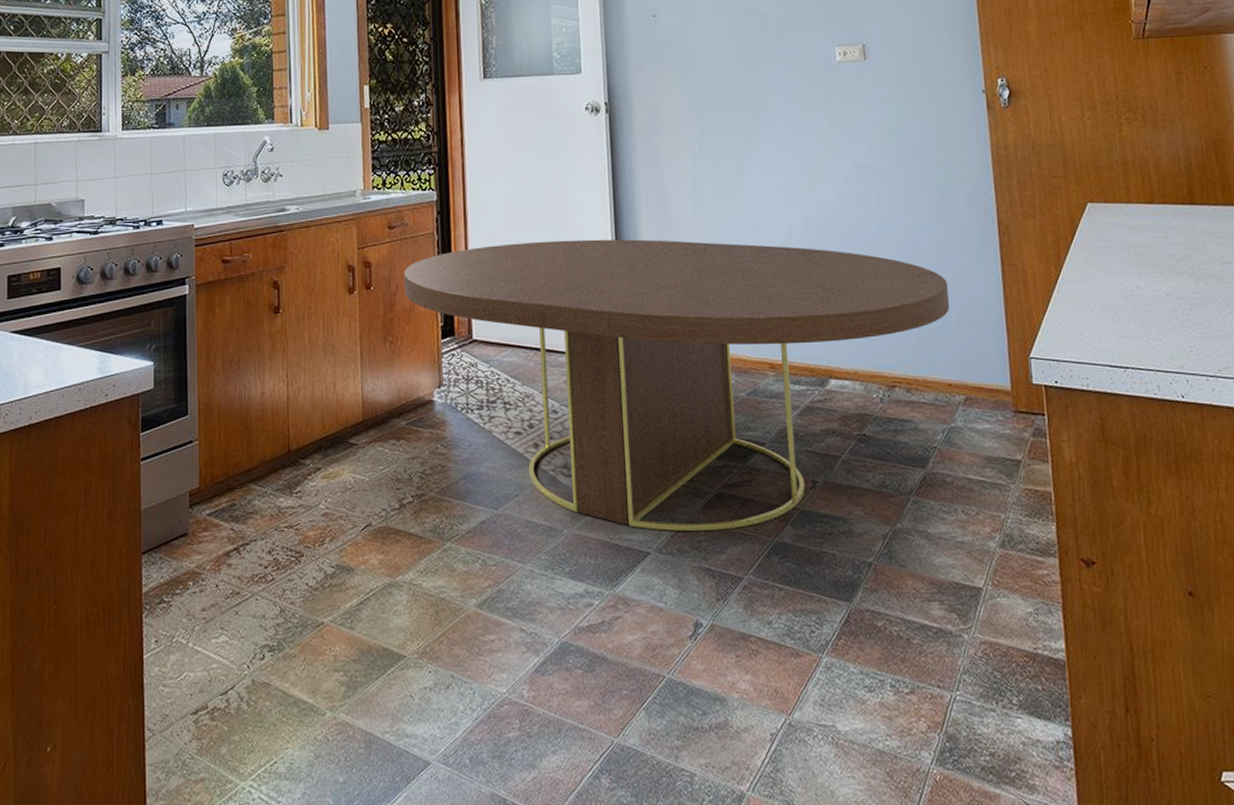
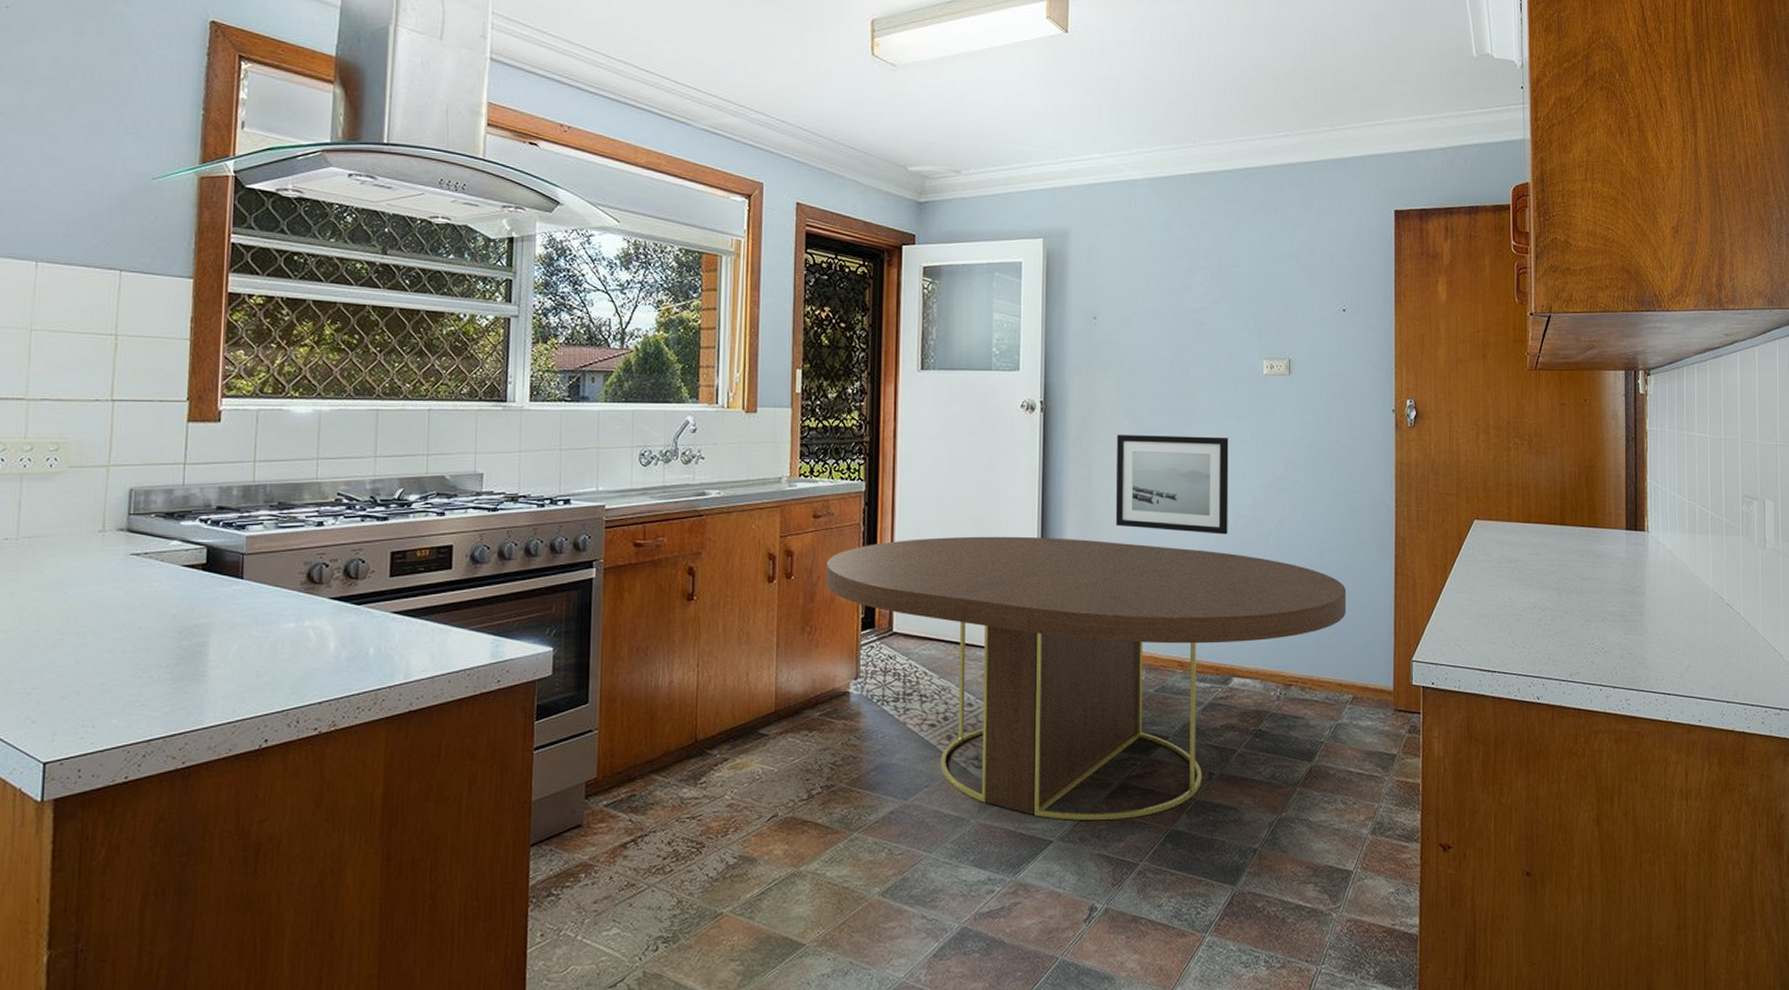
wall art: none [686,128,812,230] -> present [1115,434,1229,534]

